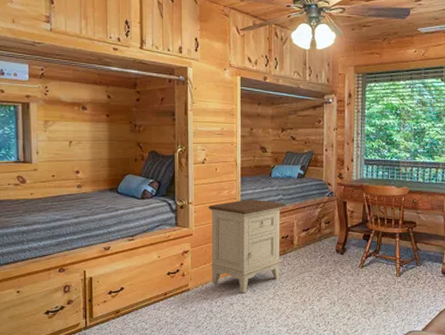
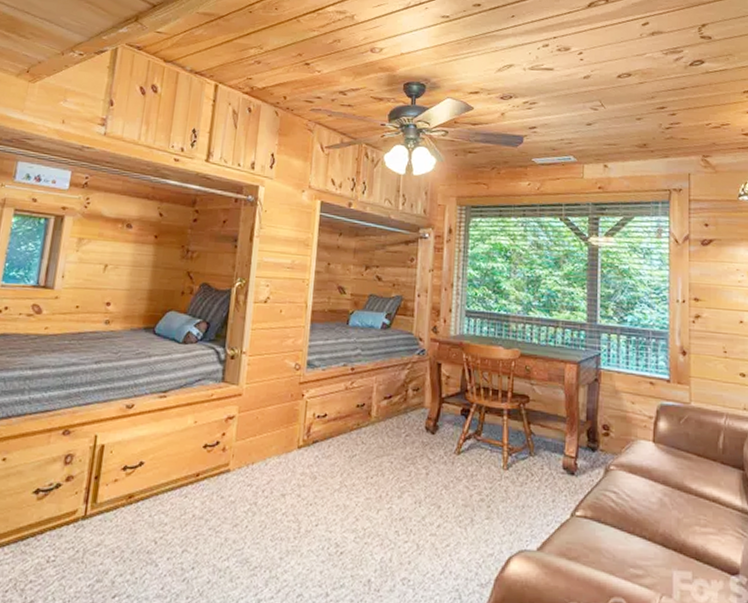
nightstand: present [208,199,286,294] -> none [260,351,365,481]

